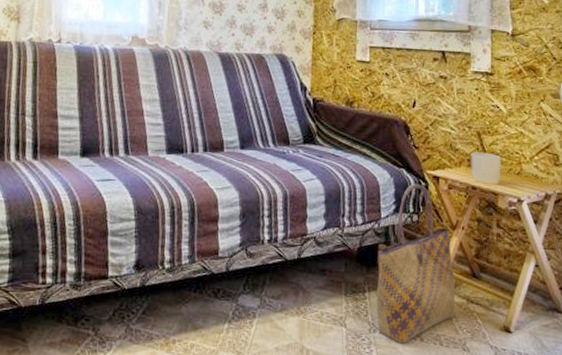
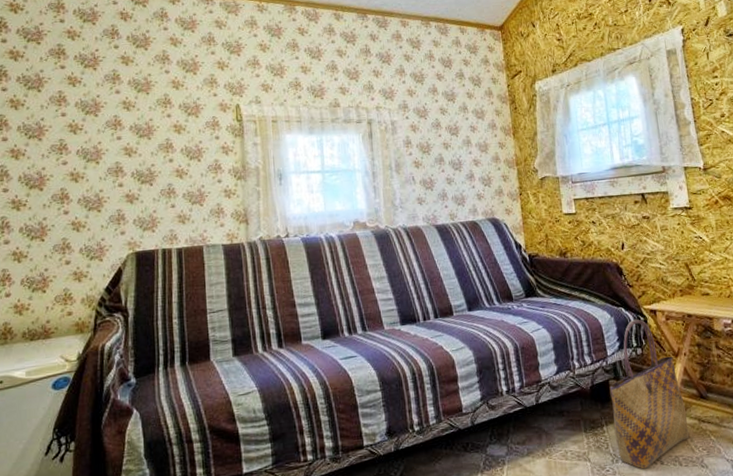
mug: present [470,152,502,184] -> none [681,281,714,311]

